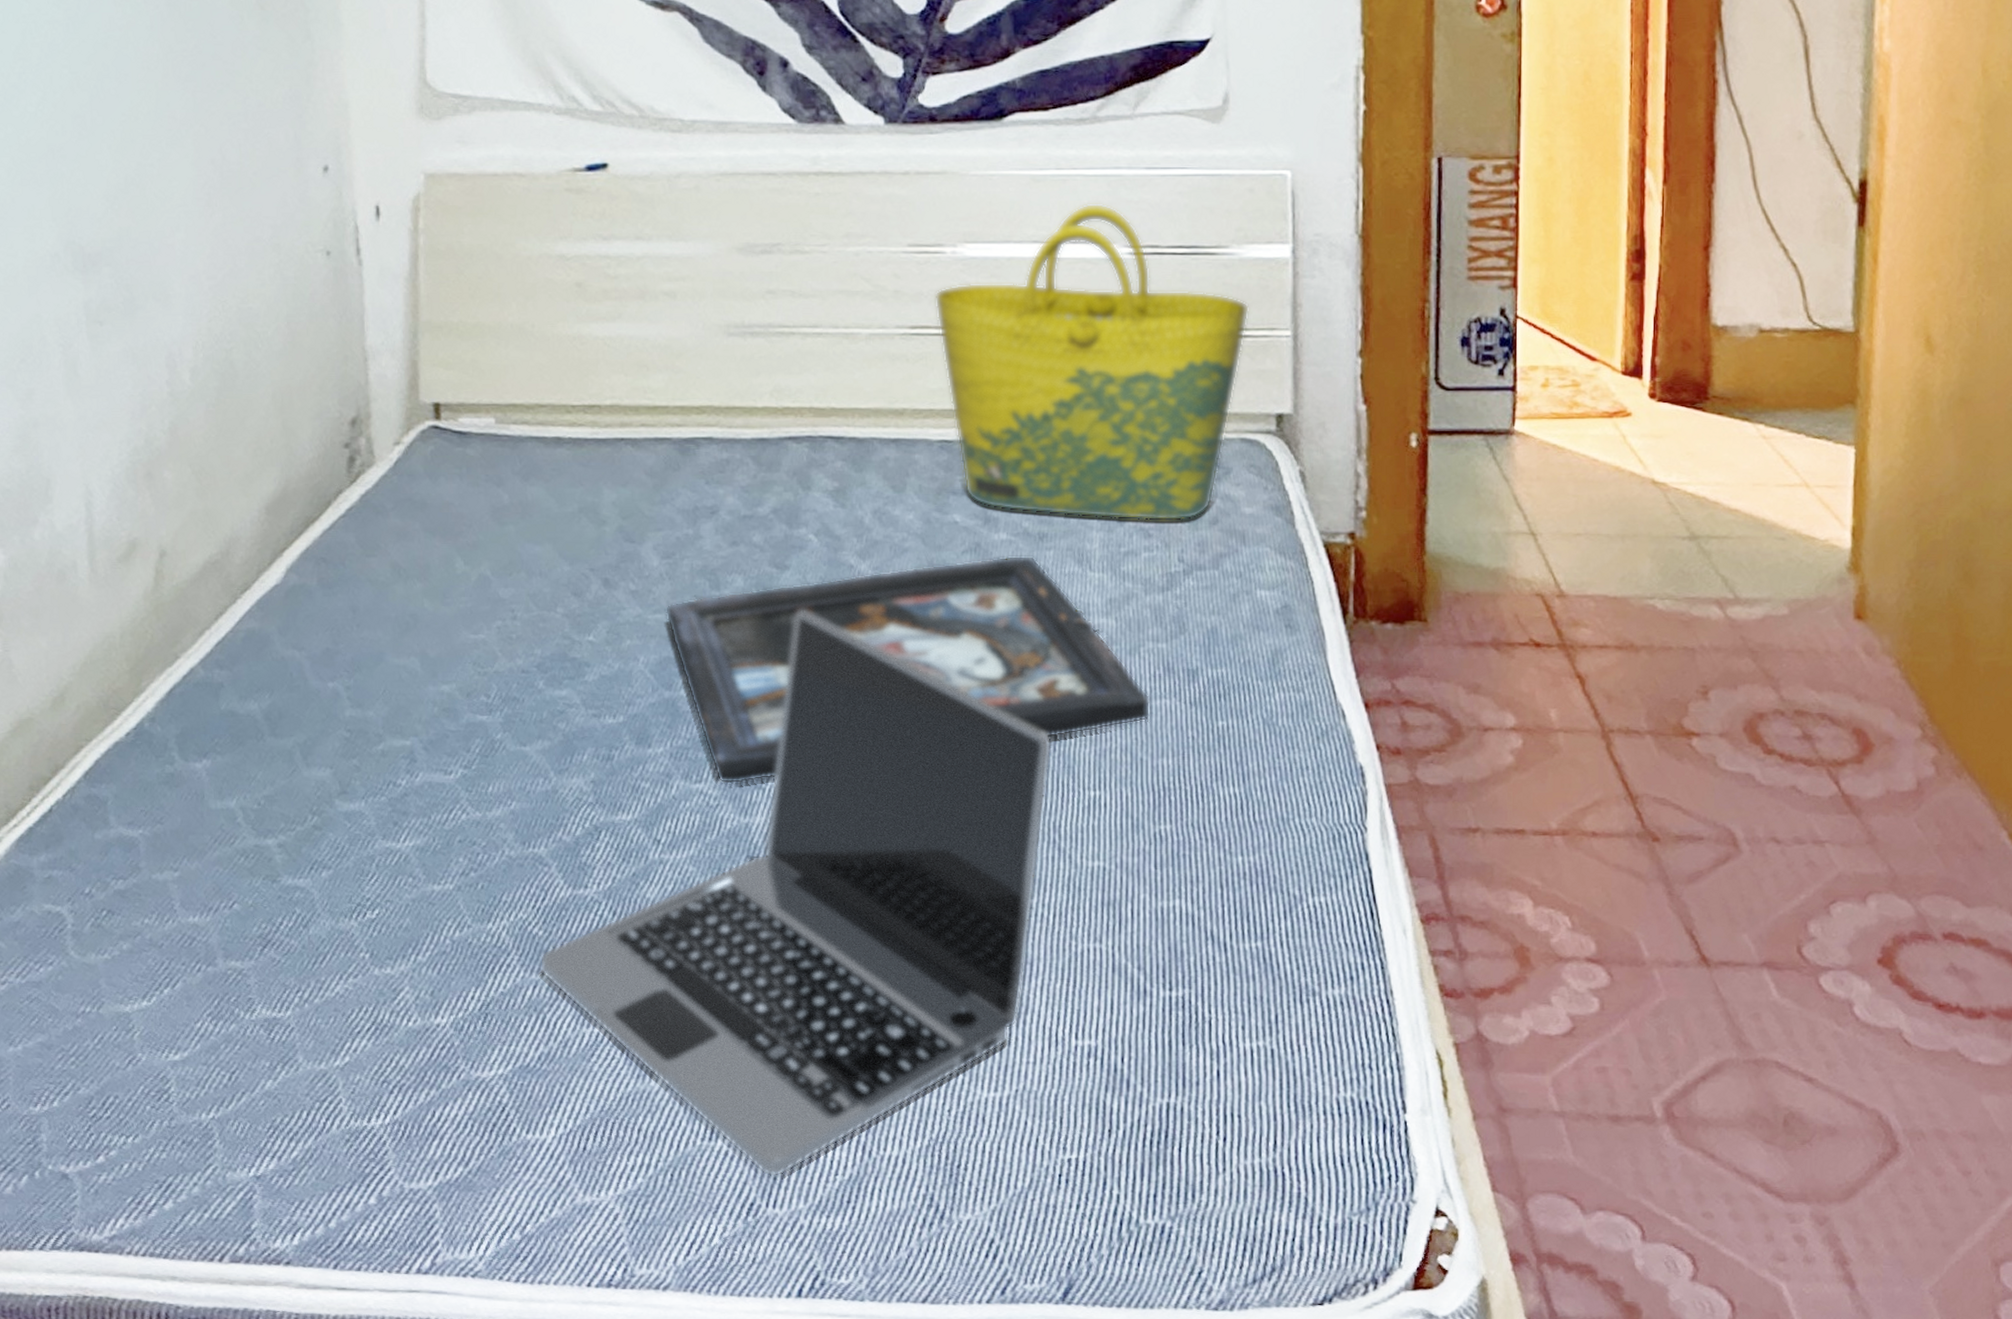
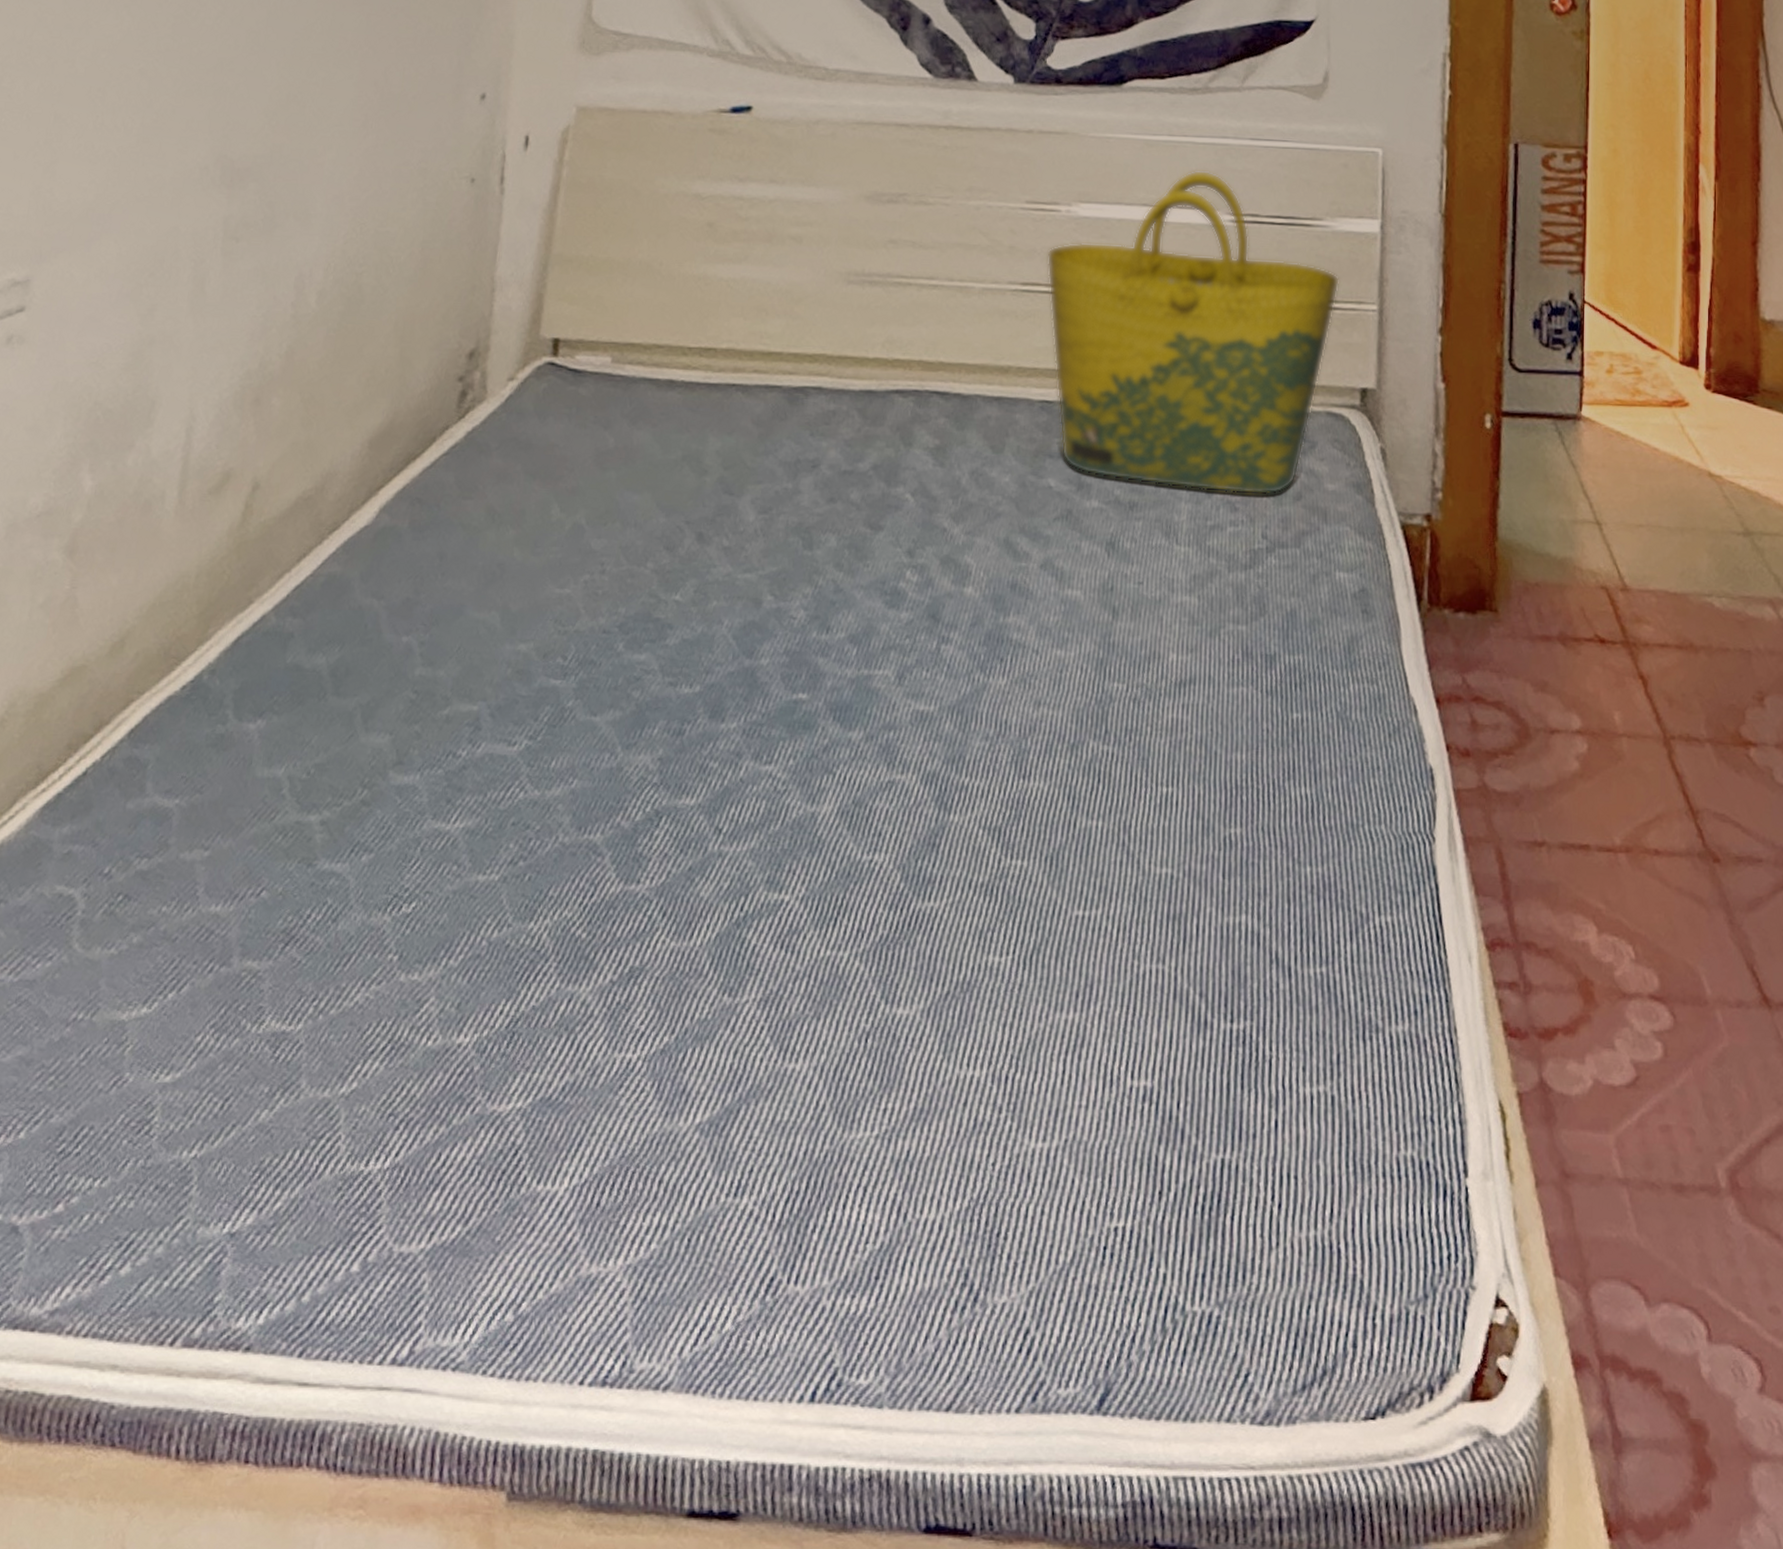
laptop: present [539,609,1053,1177] -> none [577,574,1129,1245]
framed painting: present [664,555,1151,784] -> none [755,524,1228,767]

